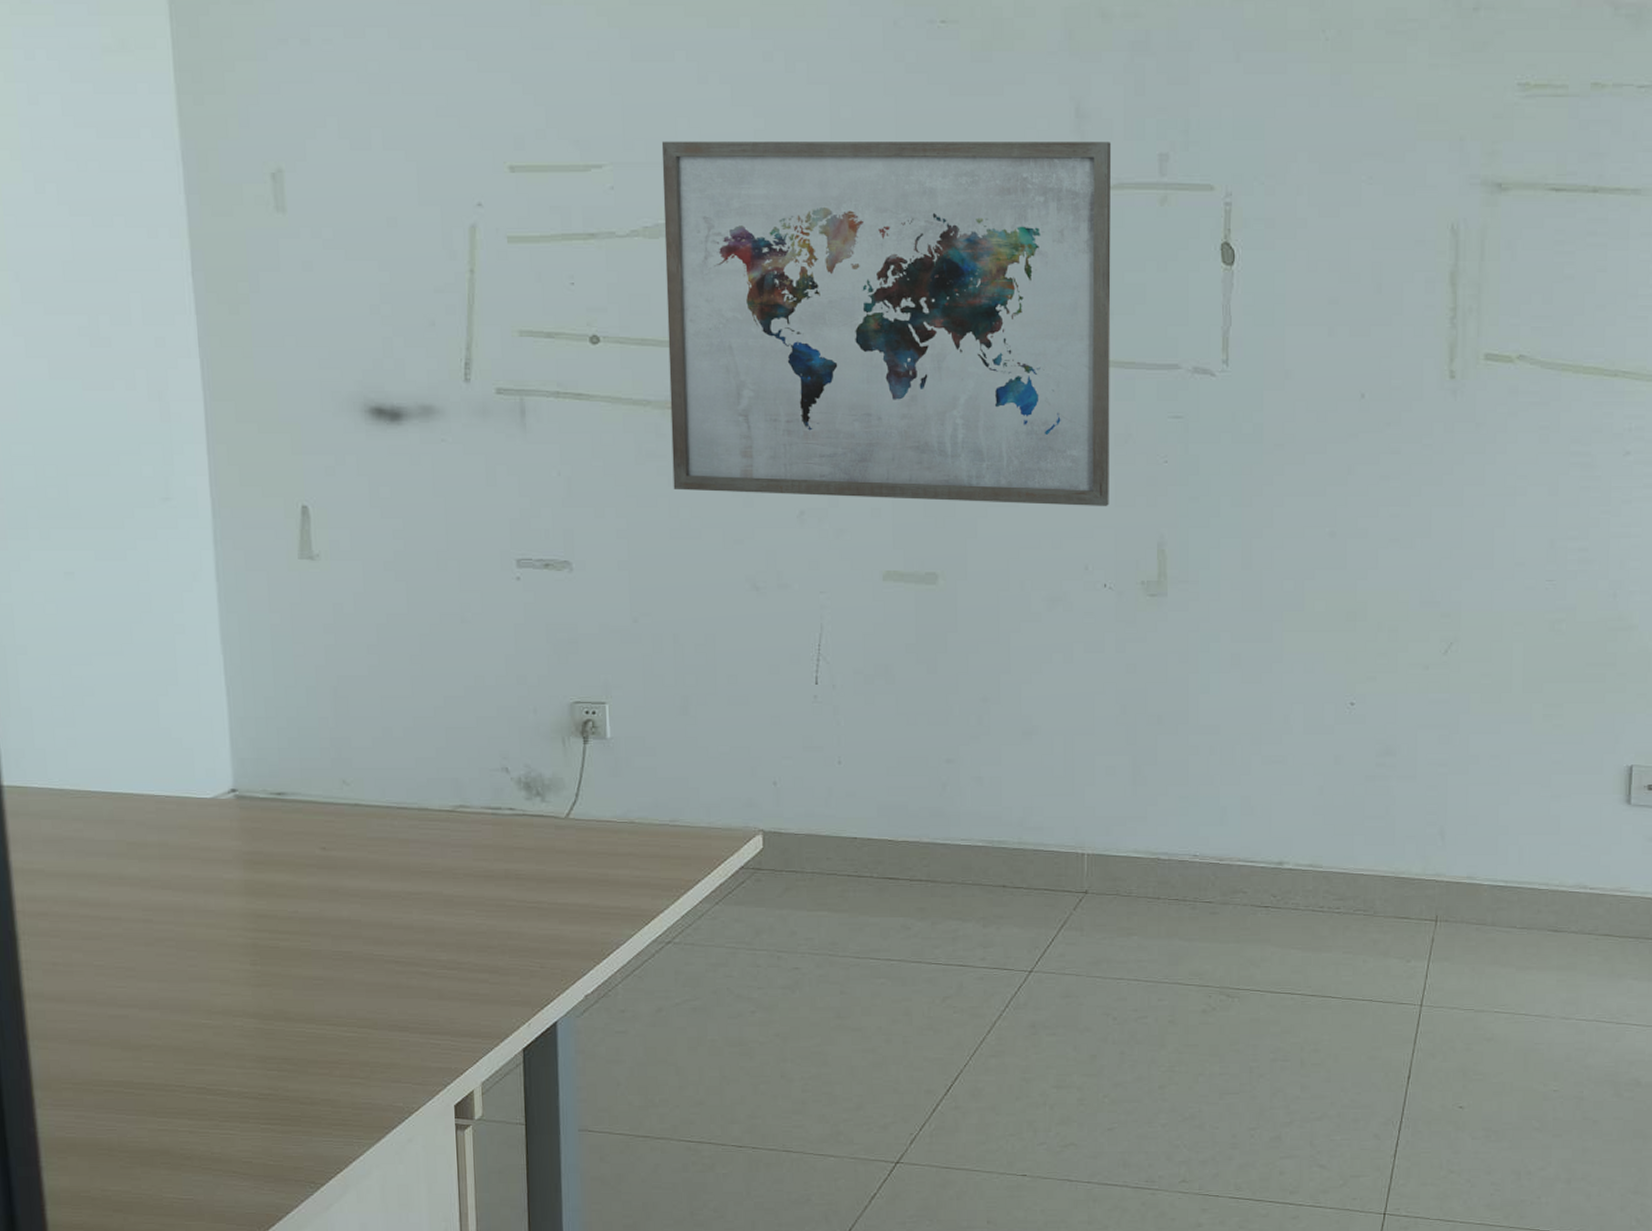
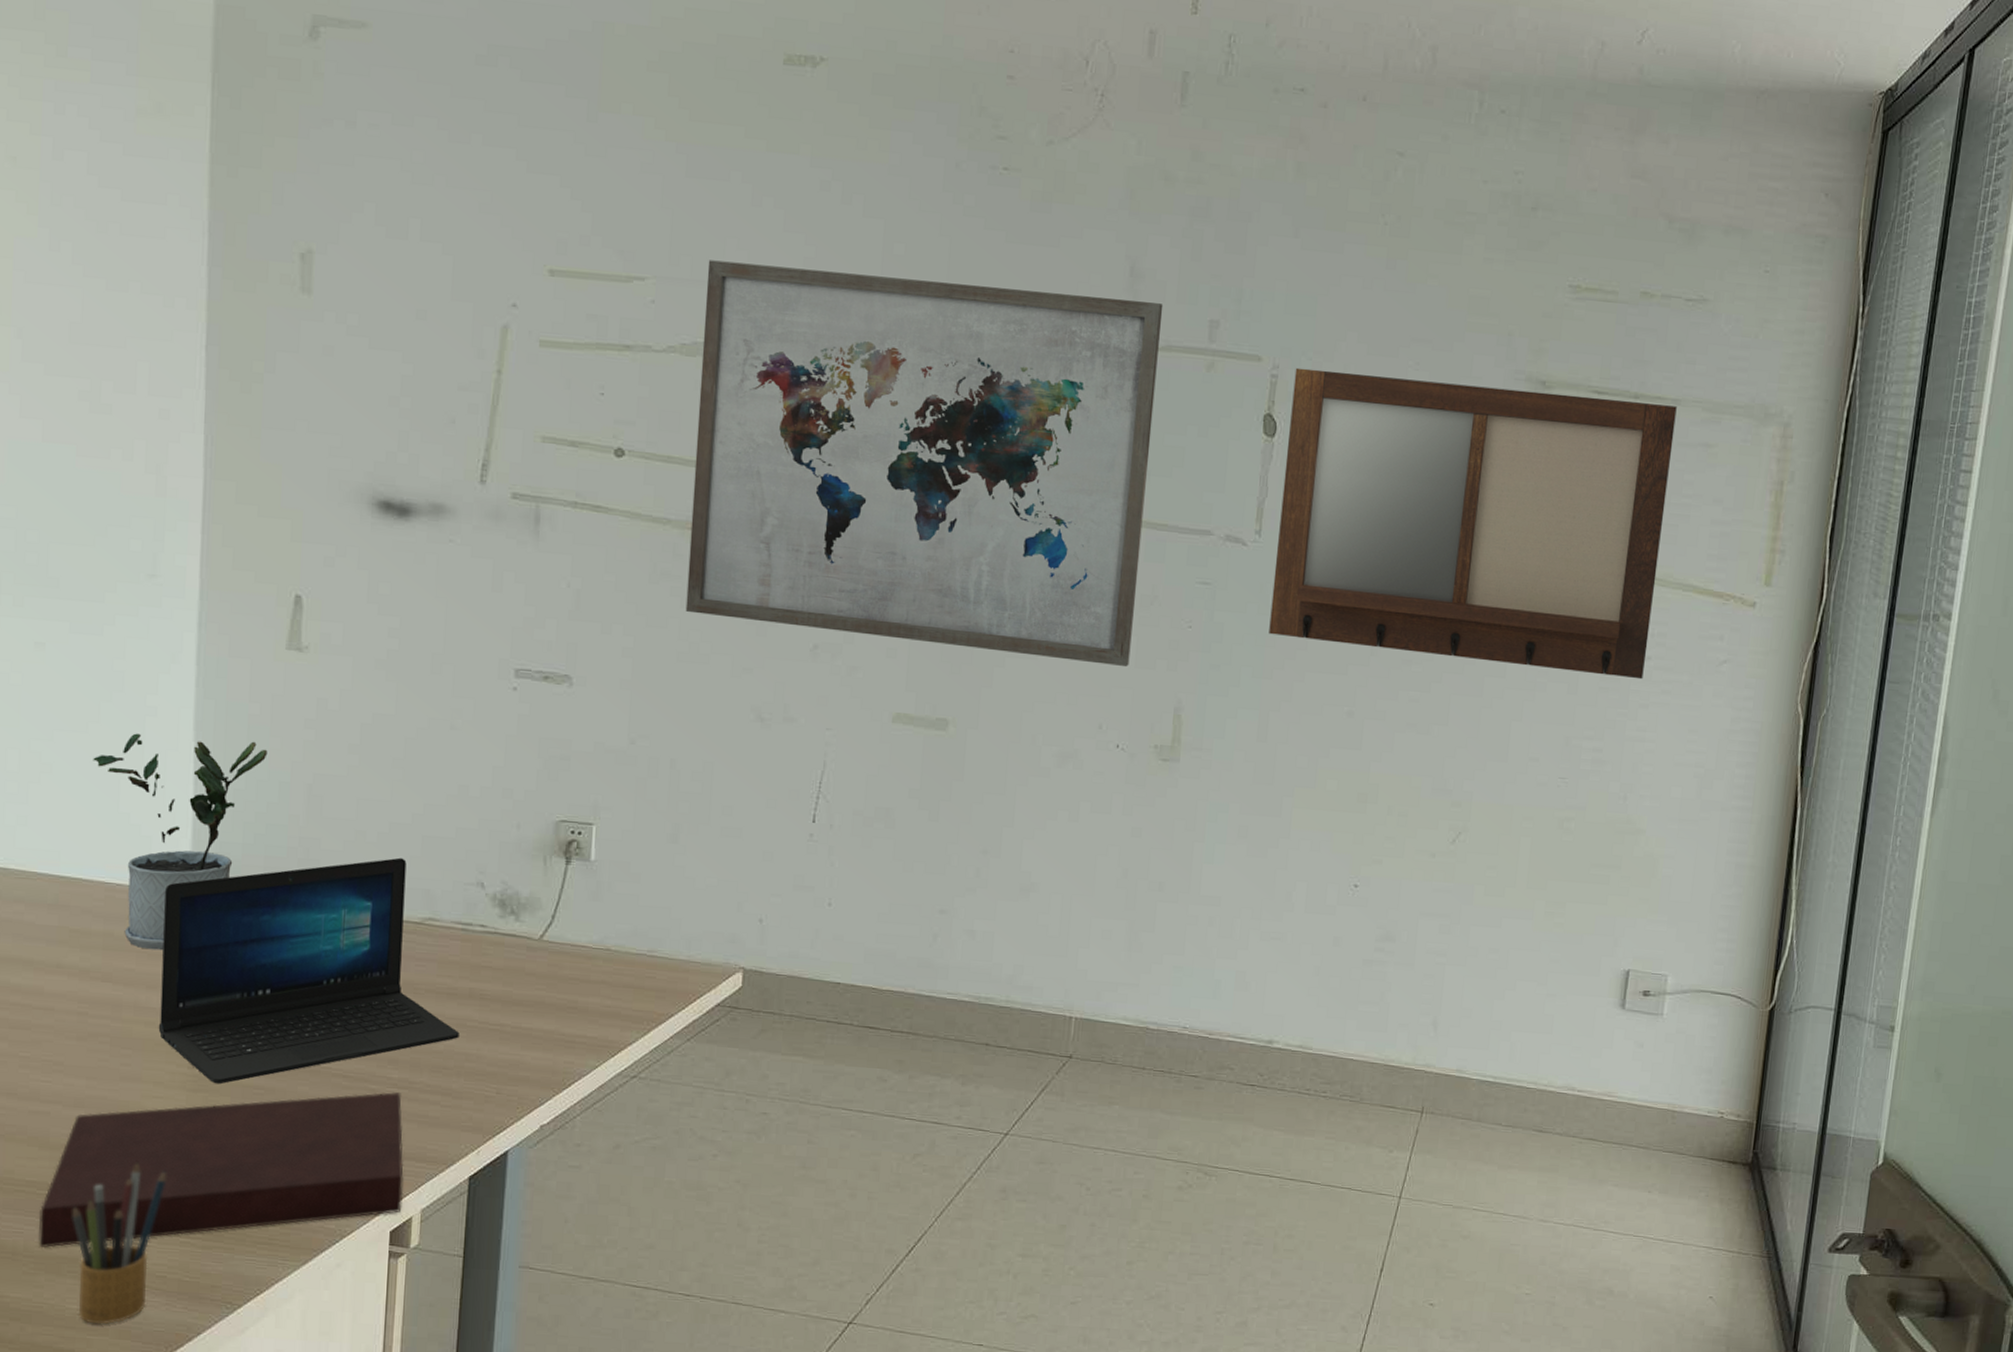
notebook: none [129,974,463,1143] -> present [39,1092,404,1249]
potted plant: none [130,650,292,856] -> present [93,733,268,951]
pencil box: none [158,1056,242,1210] -> present [72,1162,166,1324]
laptop: none [210,750,500,978] -> present [158,857,460,1085]
writing board: none [1244,193,1637,475] -> present [1269,367,1677,680]

